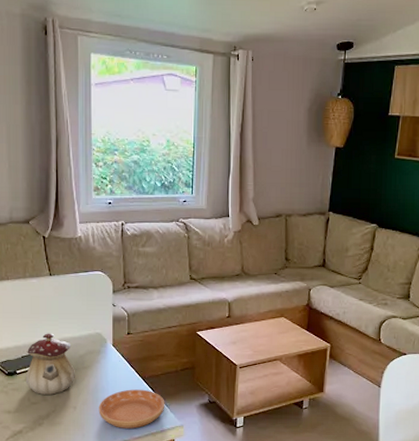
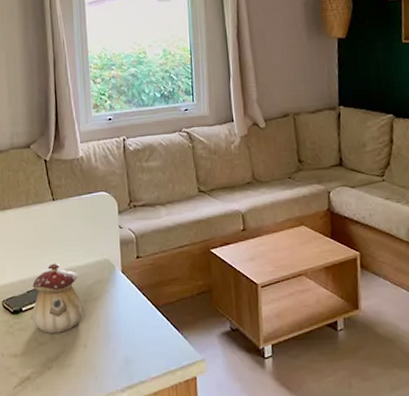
saucer: present [98,389,165,429] -> none [110,320,183,367]

